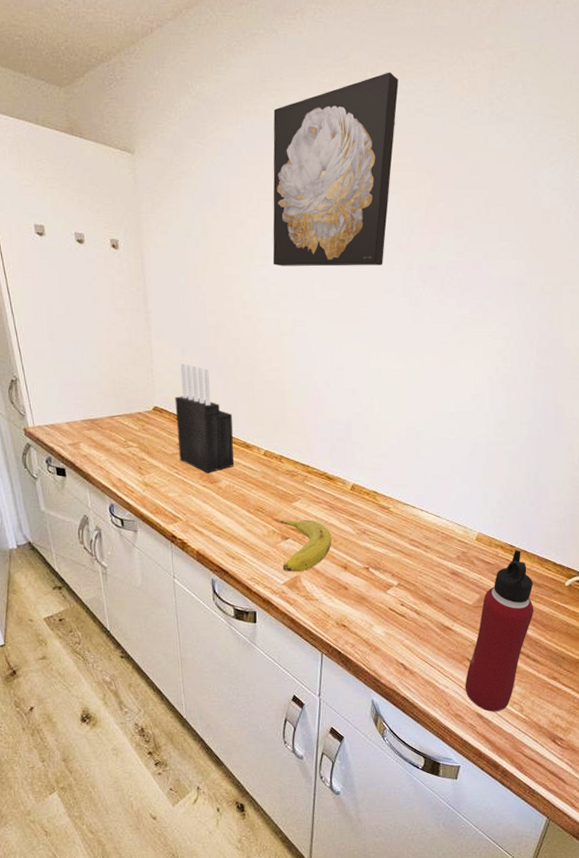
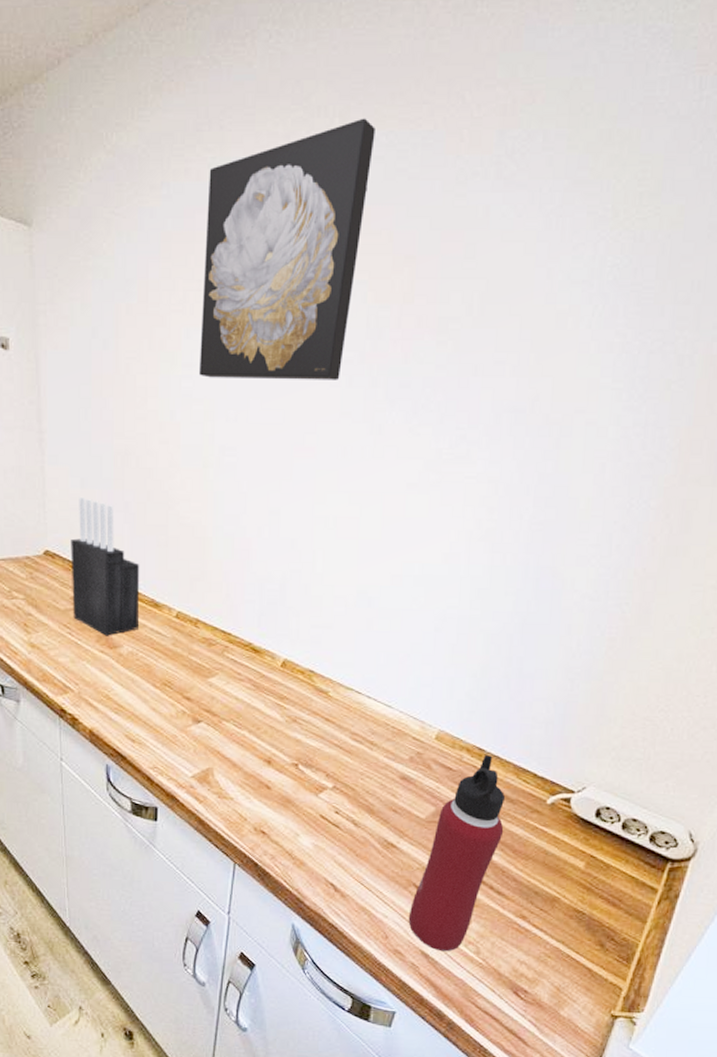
fruit: present [278,519,332,572] -> none [189,698,254,764]

